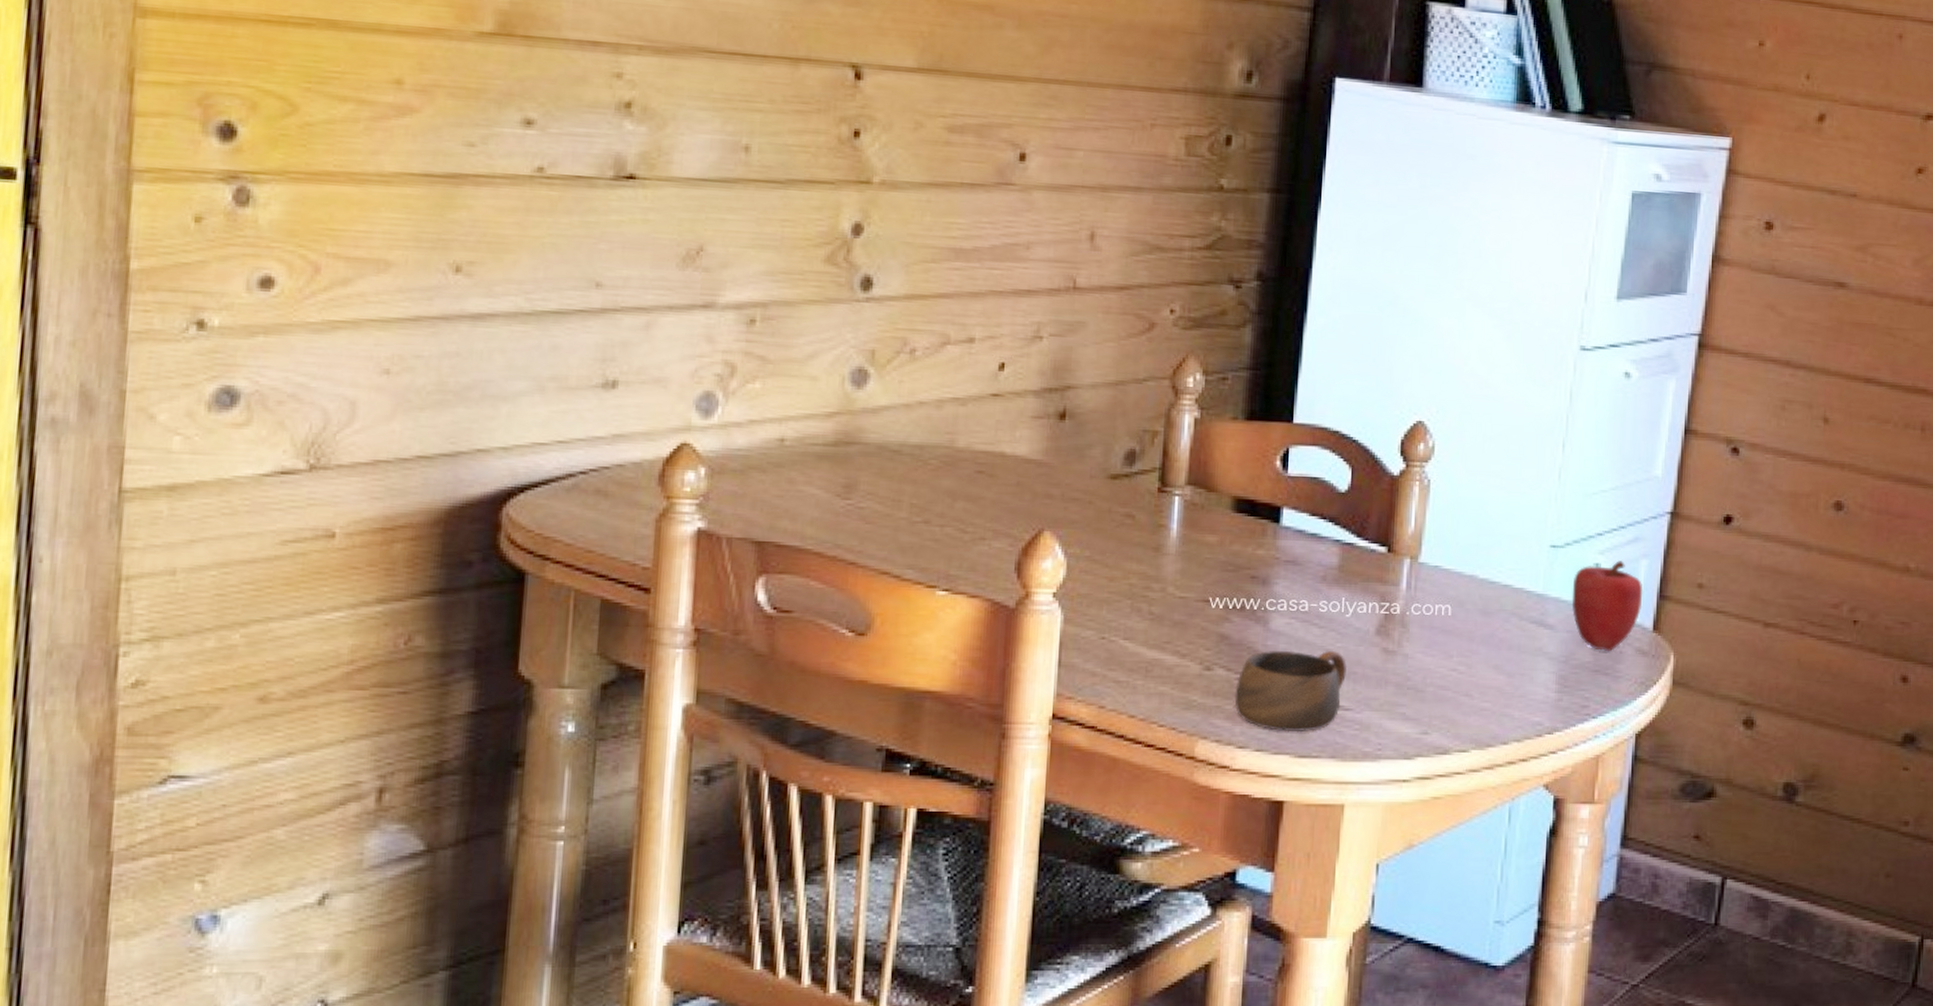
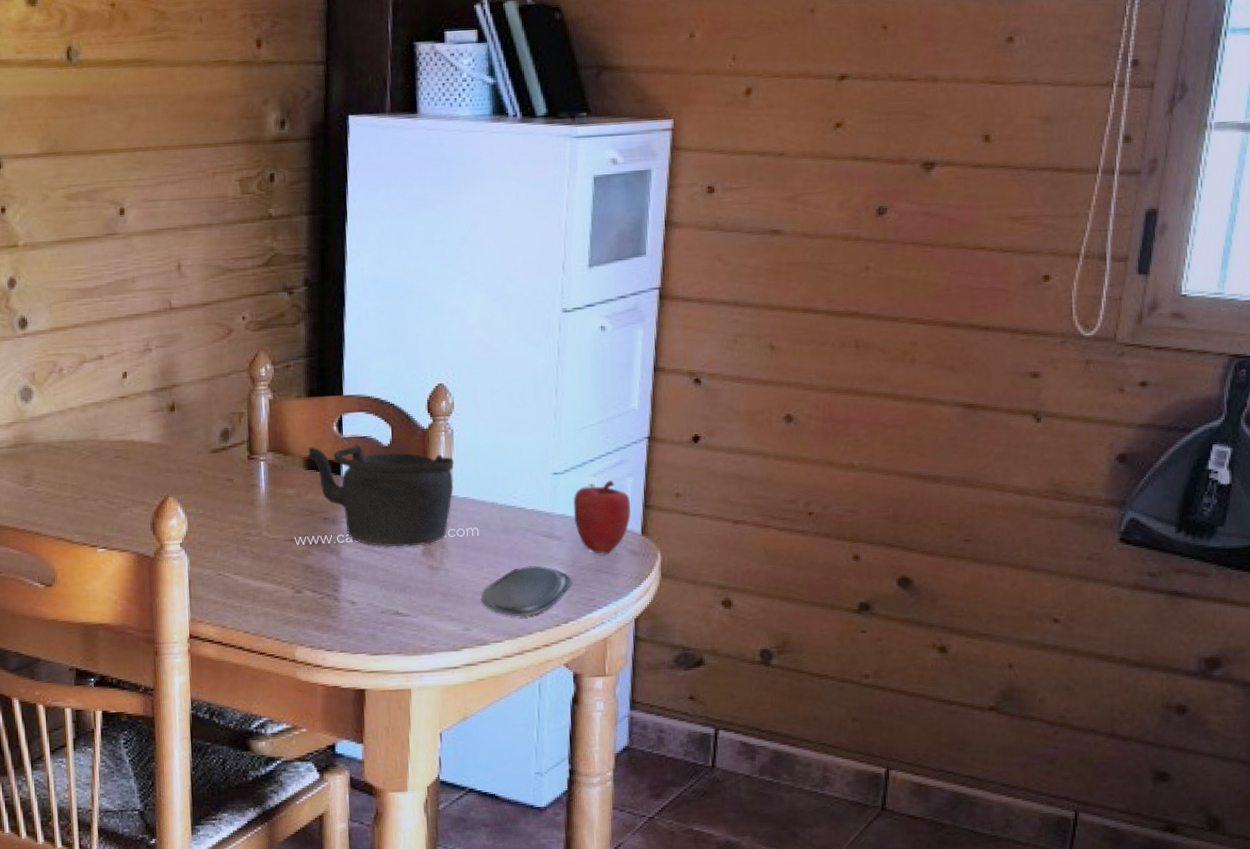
cup: present [1234,650,1348,733] -> none [320,570,403,636]
teapot: none [1238,484,1428,622] -> present [307,443,454,547]
oval tray: none [1445,658,1563,722] -> present [480,566,573,617]

